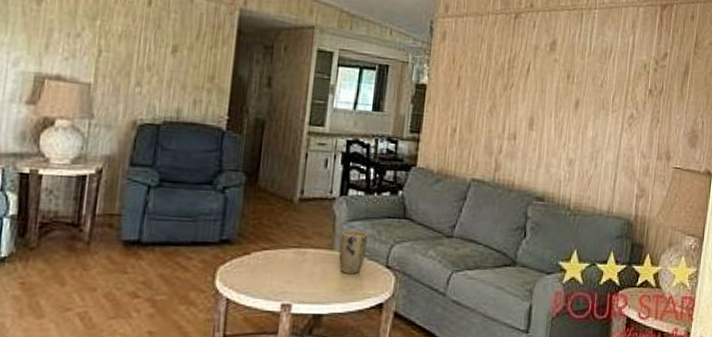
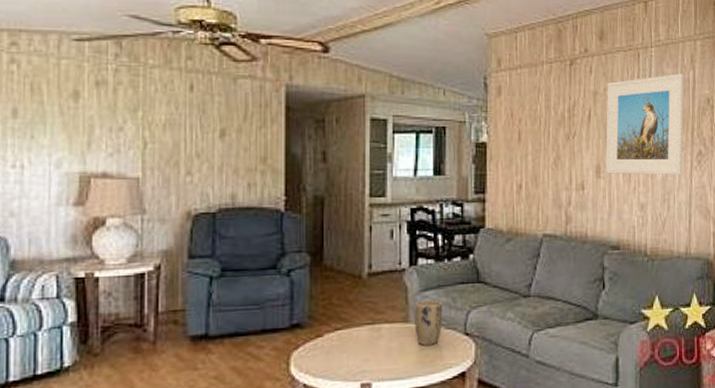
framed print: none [538,37,624,136] -> present [605,74,684,176]

